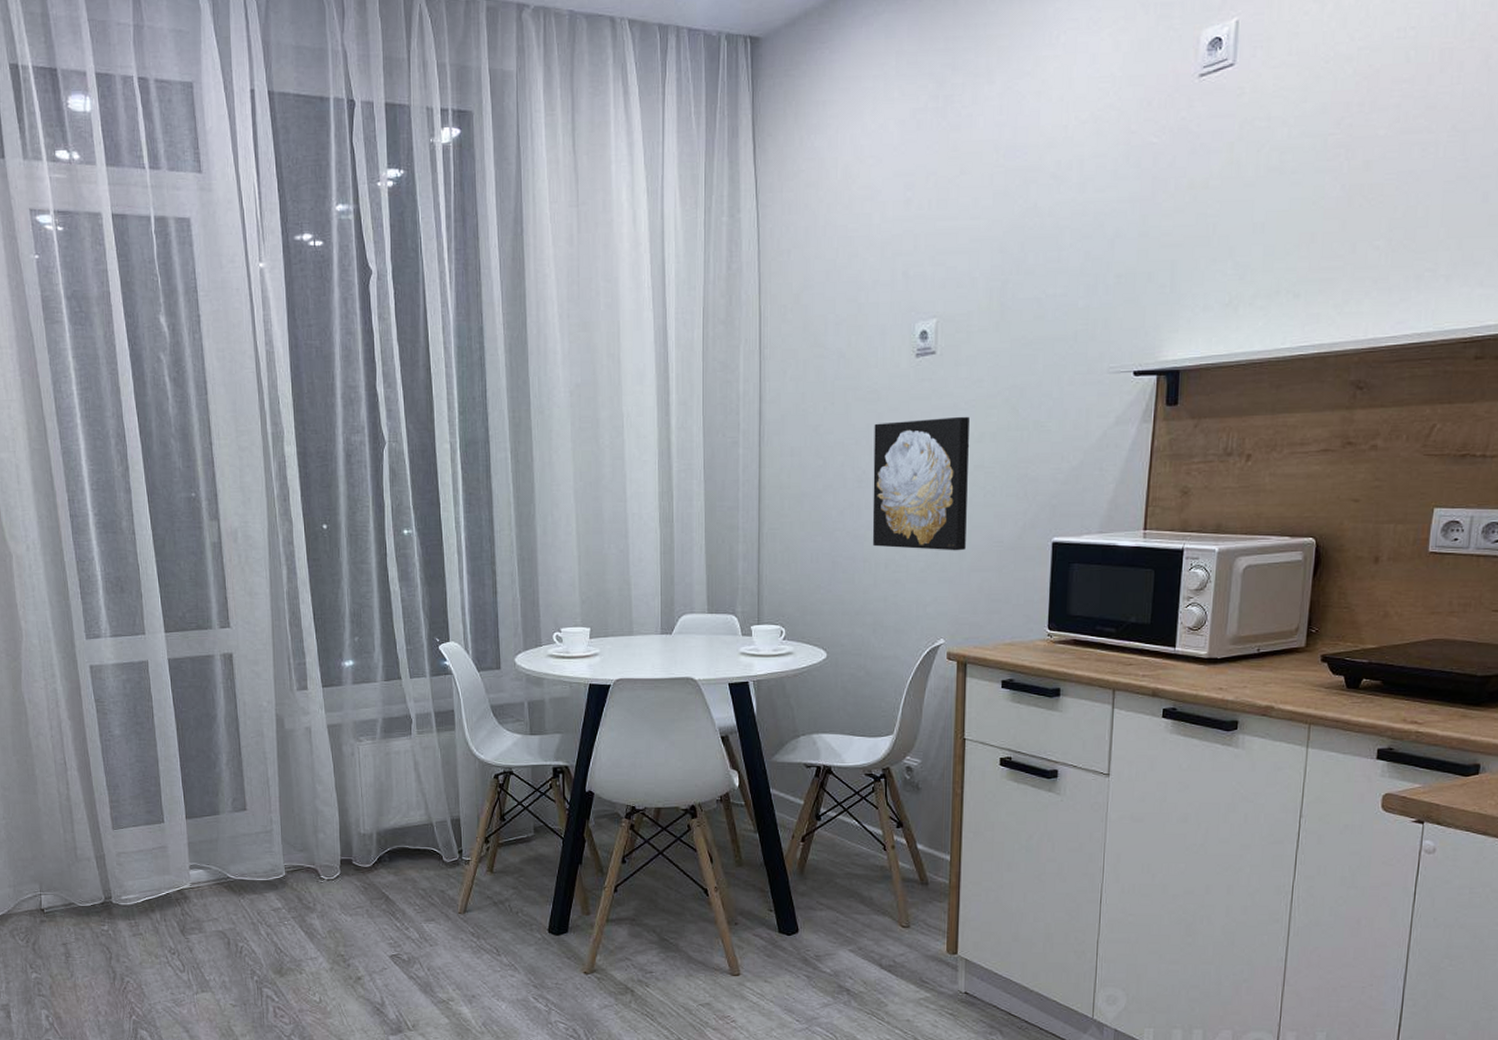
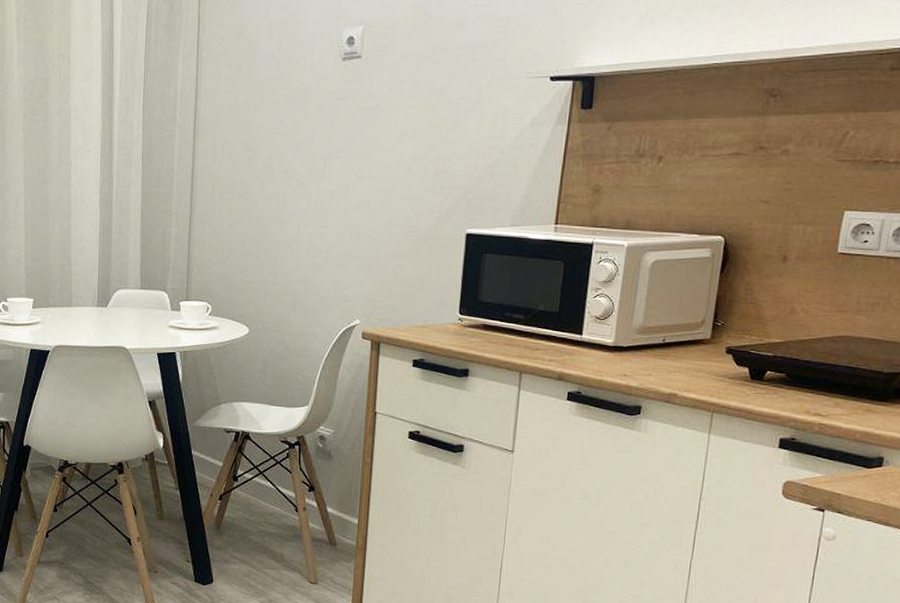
wall art: present [872,416,970,551] -> none [295,115,391,239]

